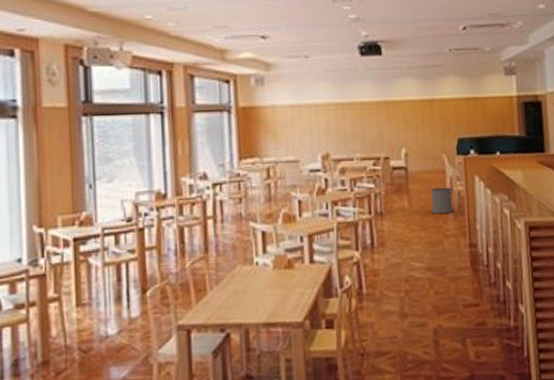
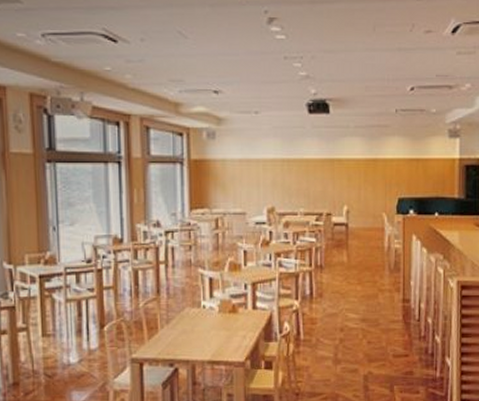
waste bin: present [430,187,454,214] -> none [369,244,390,270]

